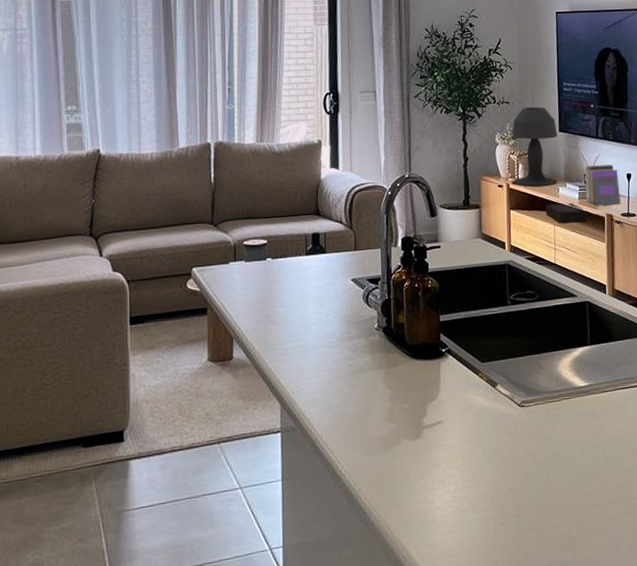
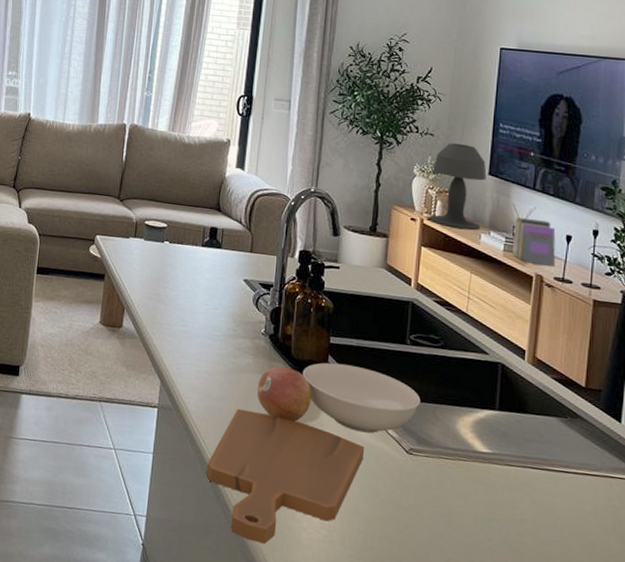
cutting board: none [338,405,483,536] -> present [206,408,365,544]
fruit: none [377,355,430,408] -> present [256,366,312,422]
bowl: none [418,337,526,400] -> present [302,362,421,434]
game console: present [545,202,588,224] -> none [462,249,512,277]

